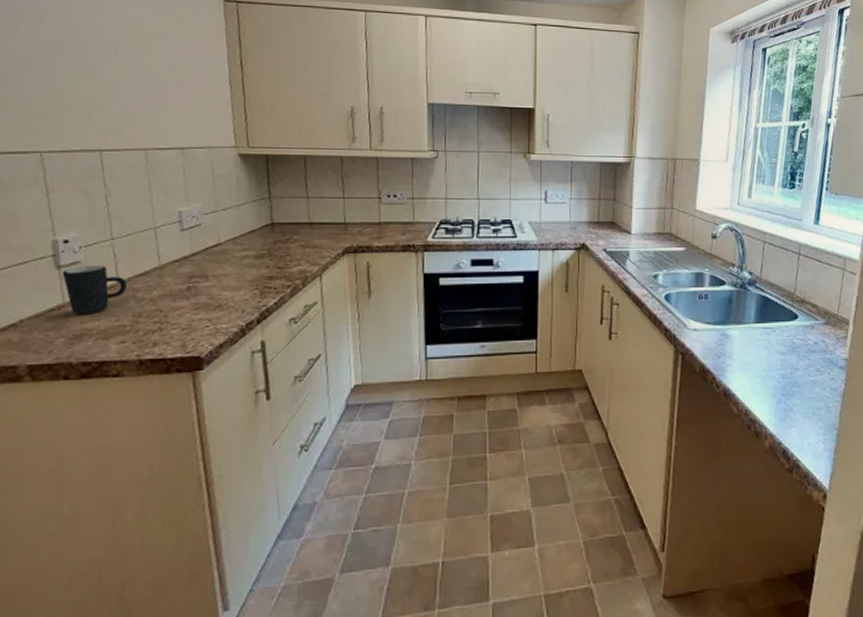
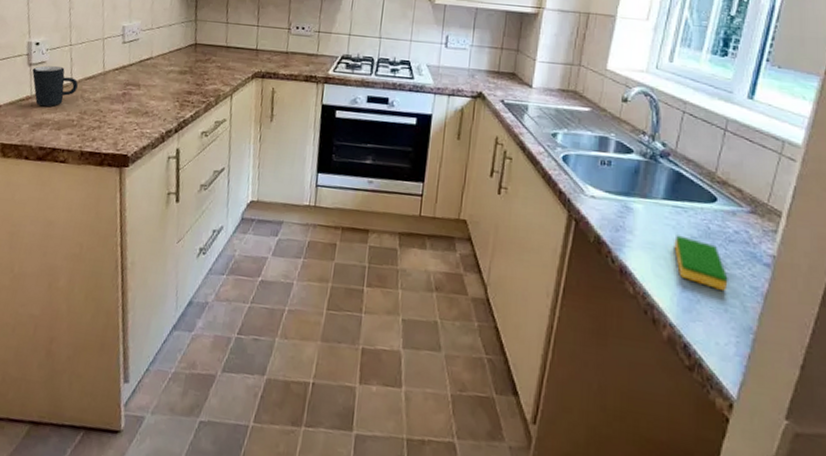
dish sponge: none [767,353,813,396] -> present [674,235,728,290]

